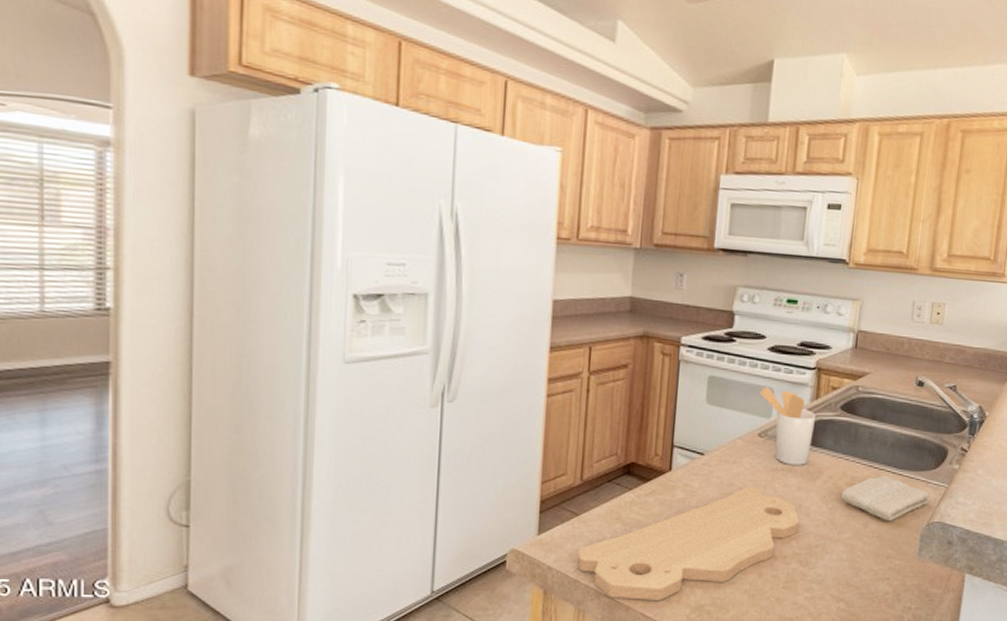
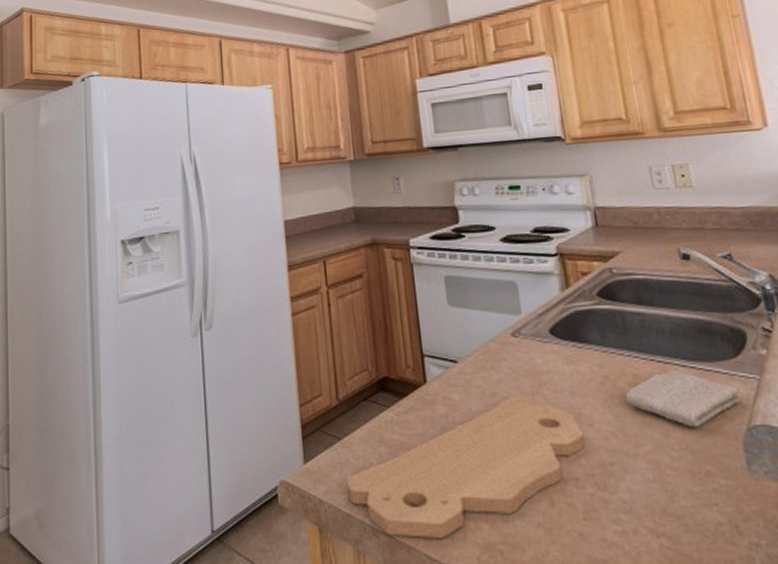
utensil holder: present [759,387,817,465] -> none [502,281,576,366]

